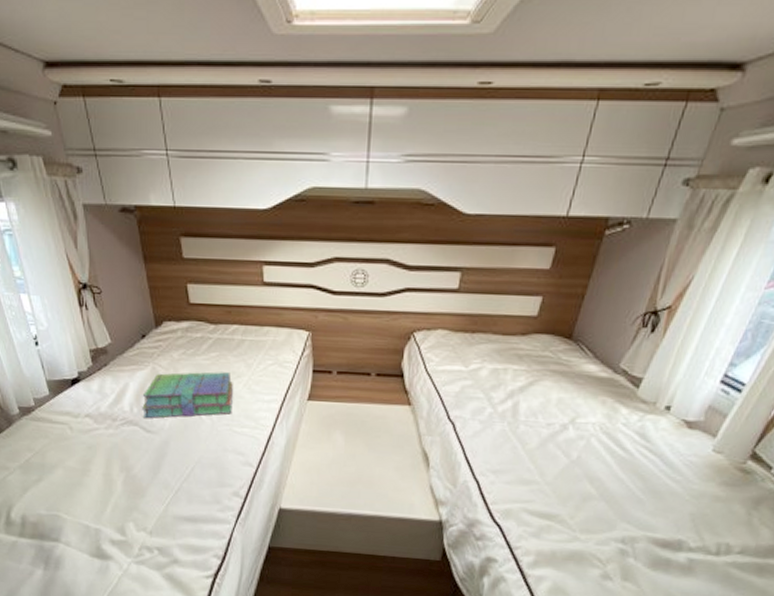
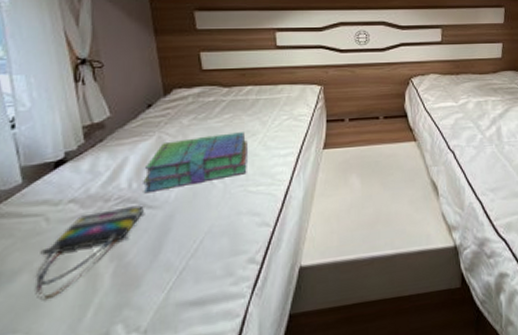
tote bag: none [68,428,144,491] -> present [36,205,144,299]

